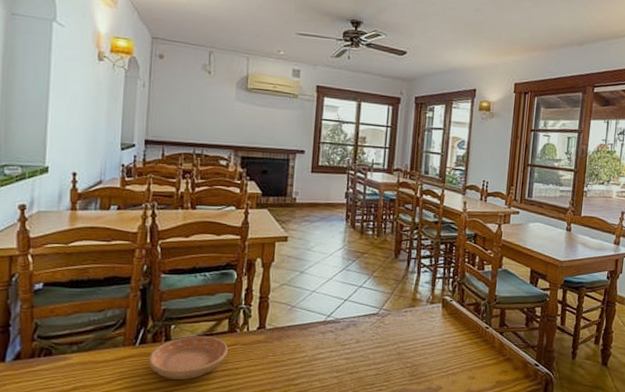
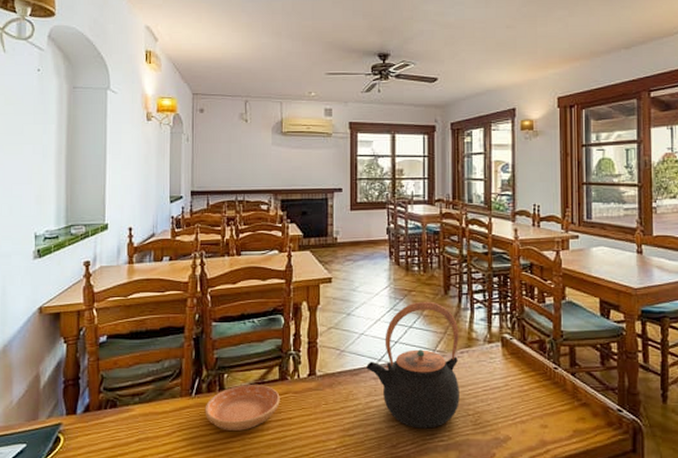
teapot: none [315,263,405,379] -> present [366,301,460,429]

